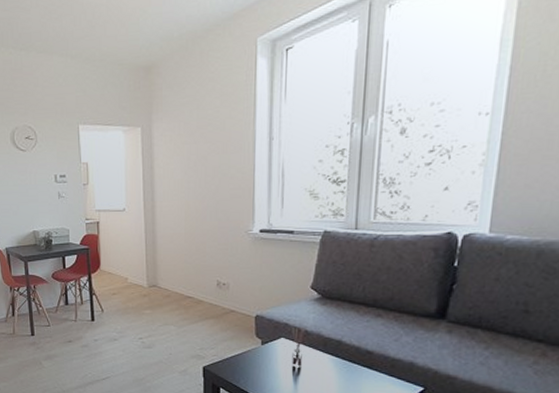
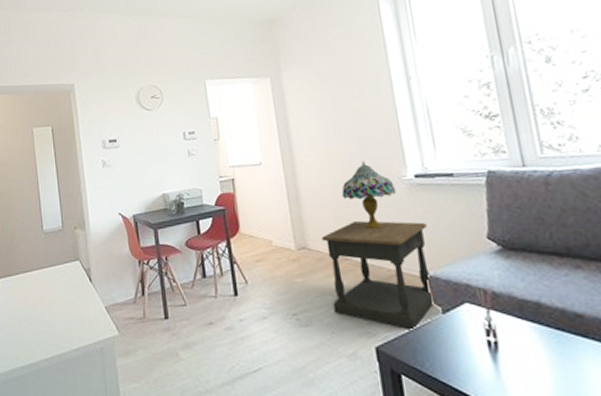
side table: none [171,267,262,355] -> present [321,221,434,329]
table lamp: none [194,214,242,275] -> present [342,161,397,230]

